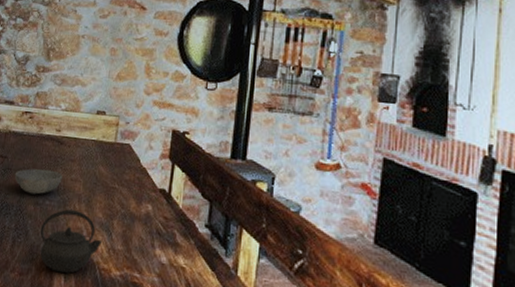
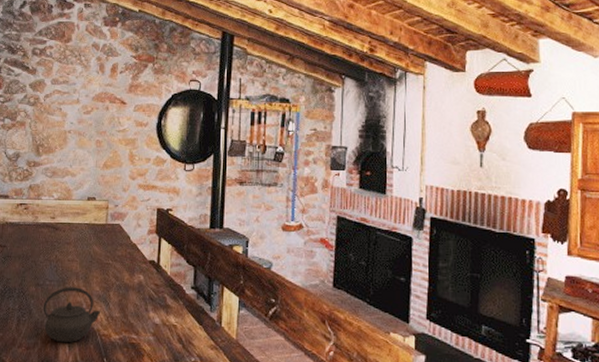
bowl: present [14,168,63,195] -> none [14,253,60,277]

